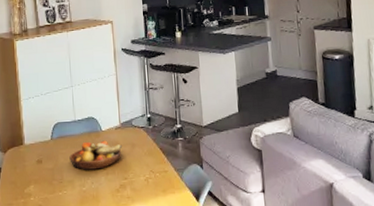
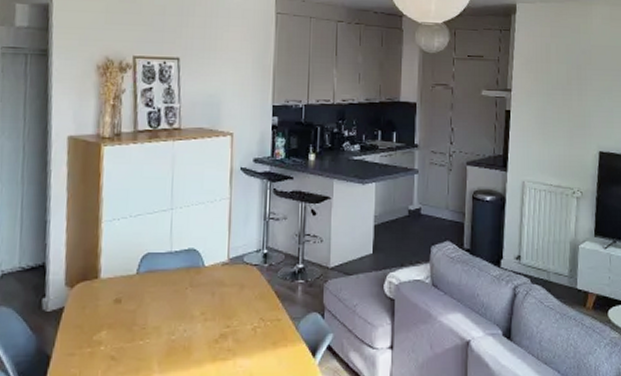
fruit bowl: present [69,140,123,170] -> none [158,278,229,314]

